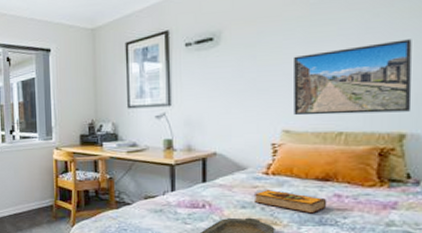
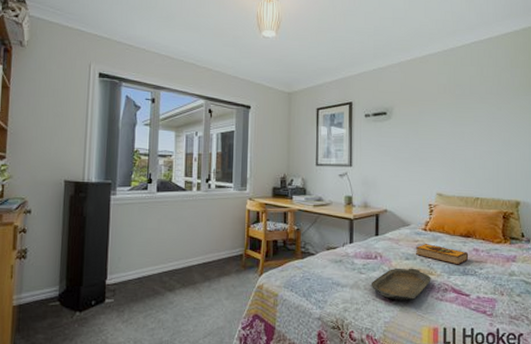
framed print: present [294,39,412,116] -> none [445,129,523,184]

